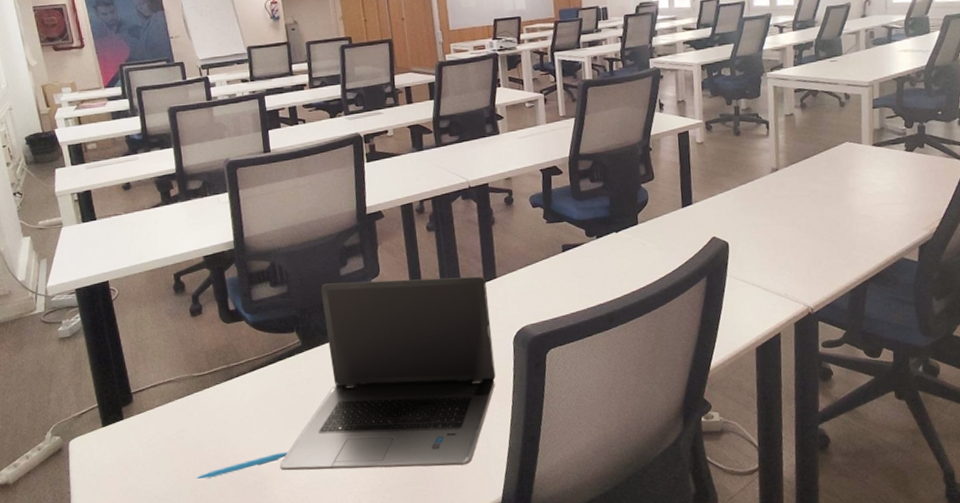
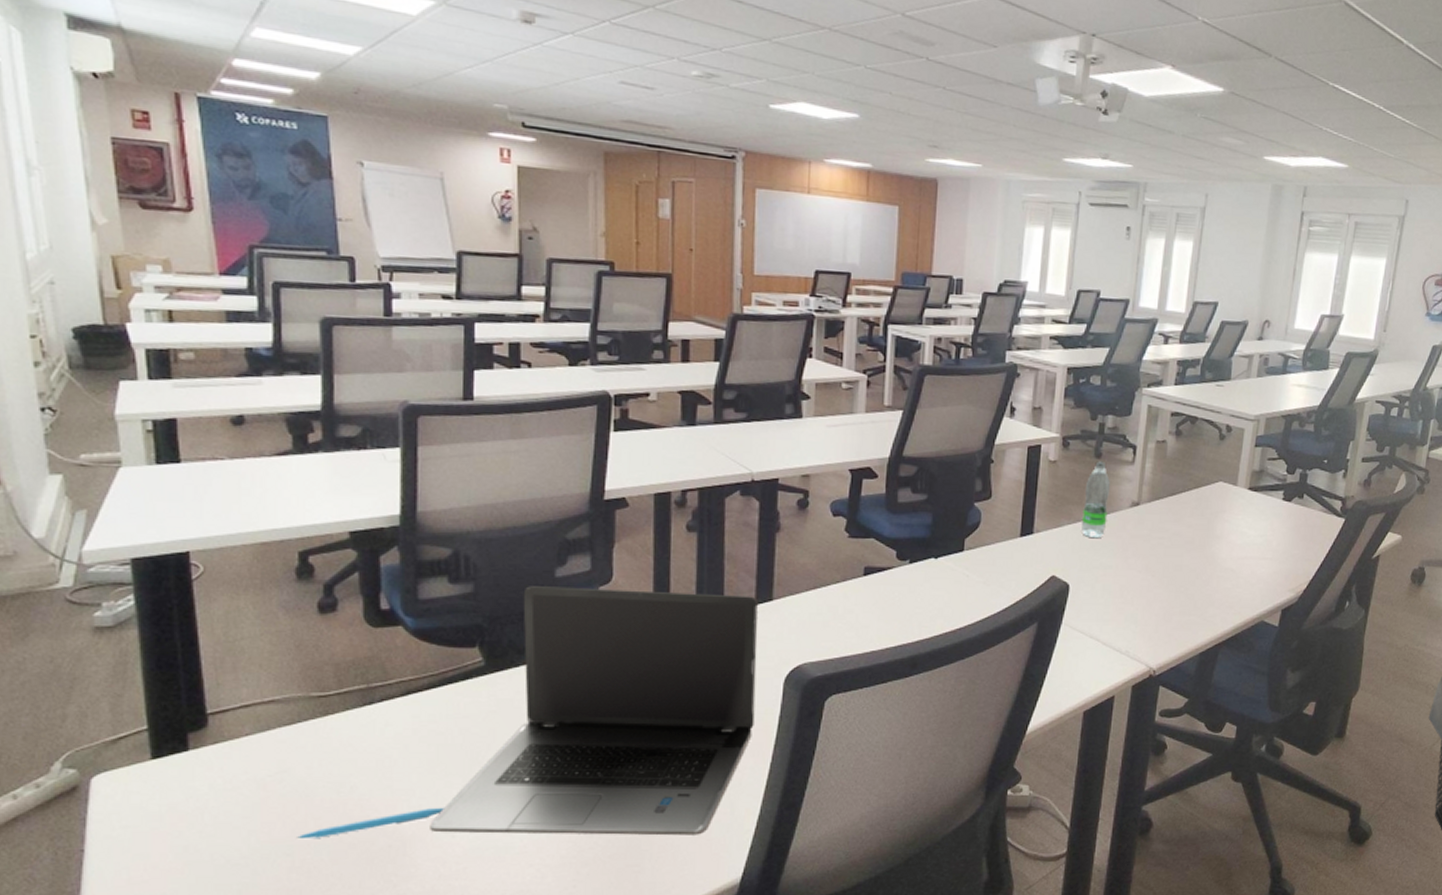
bottle: none [730,138,753,203] -> present [1082,461,1111,539]

